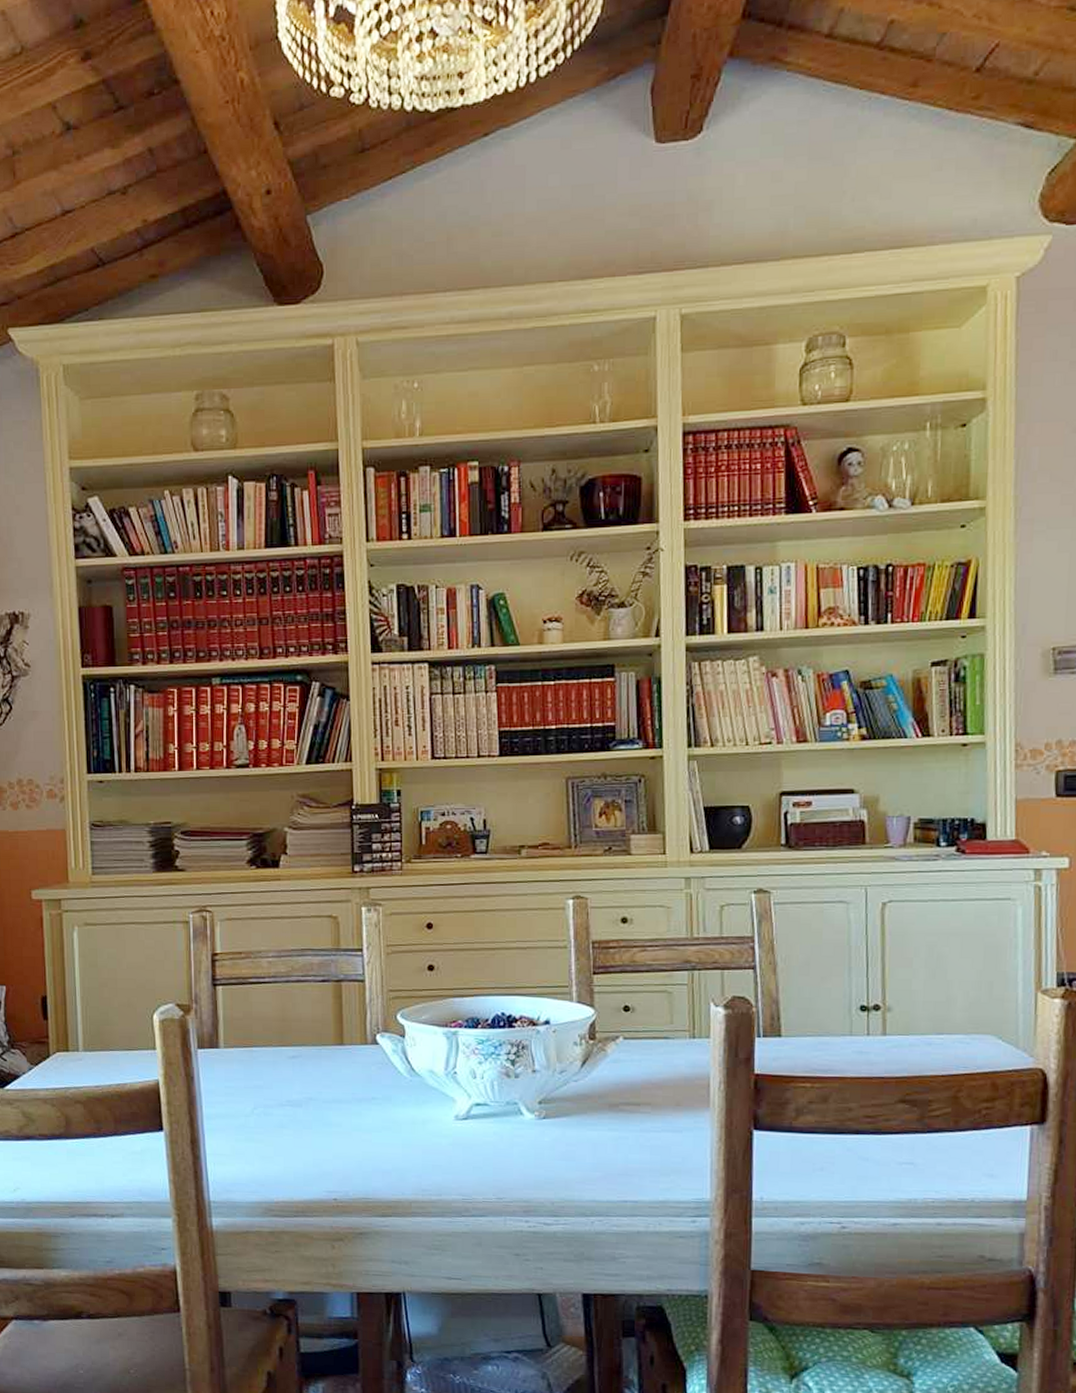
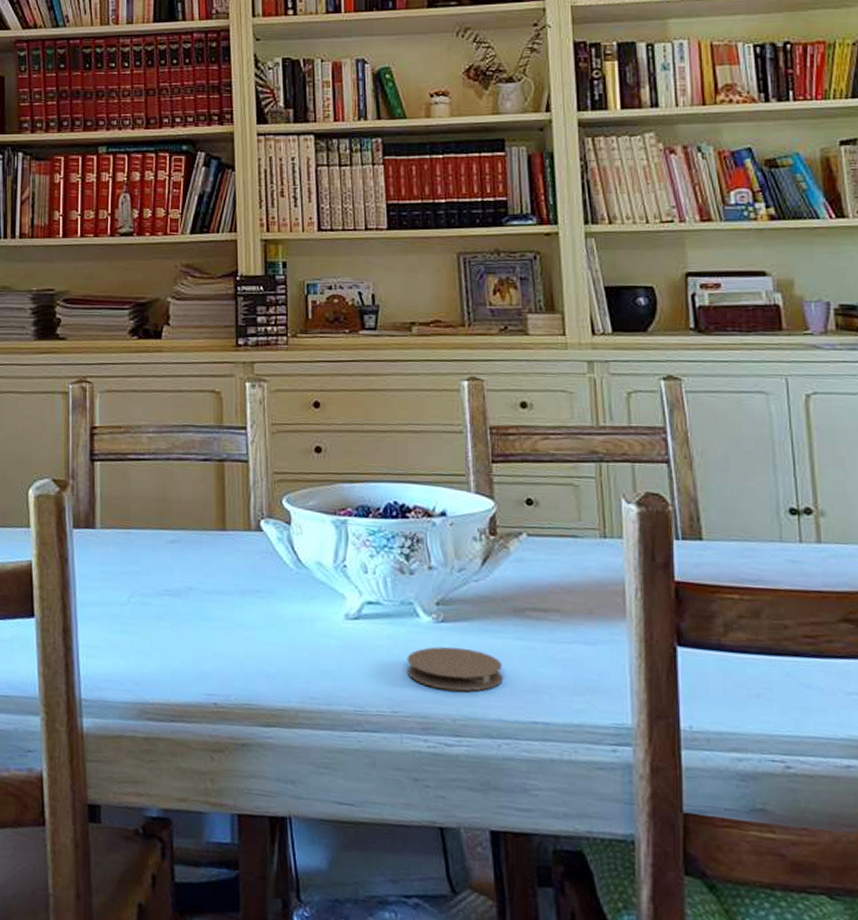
coaster: none [511,1140,598,1178] -> present [407,646,503,692]

